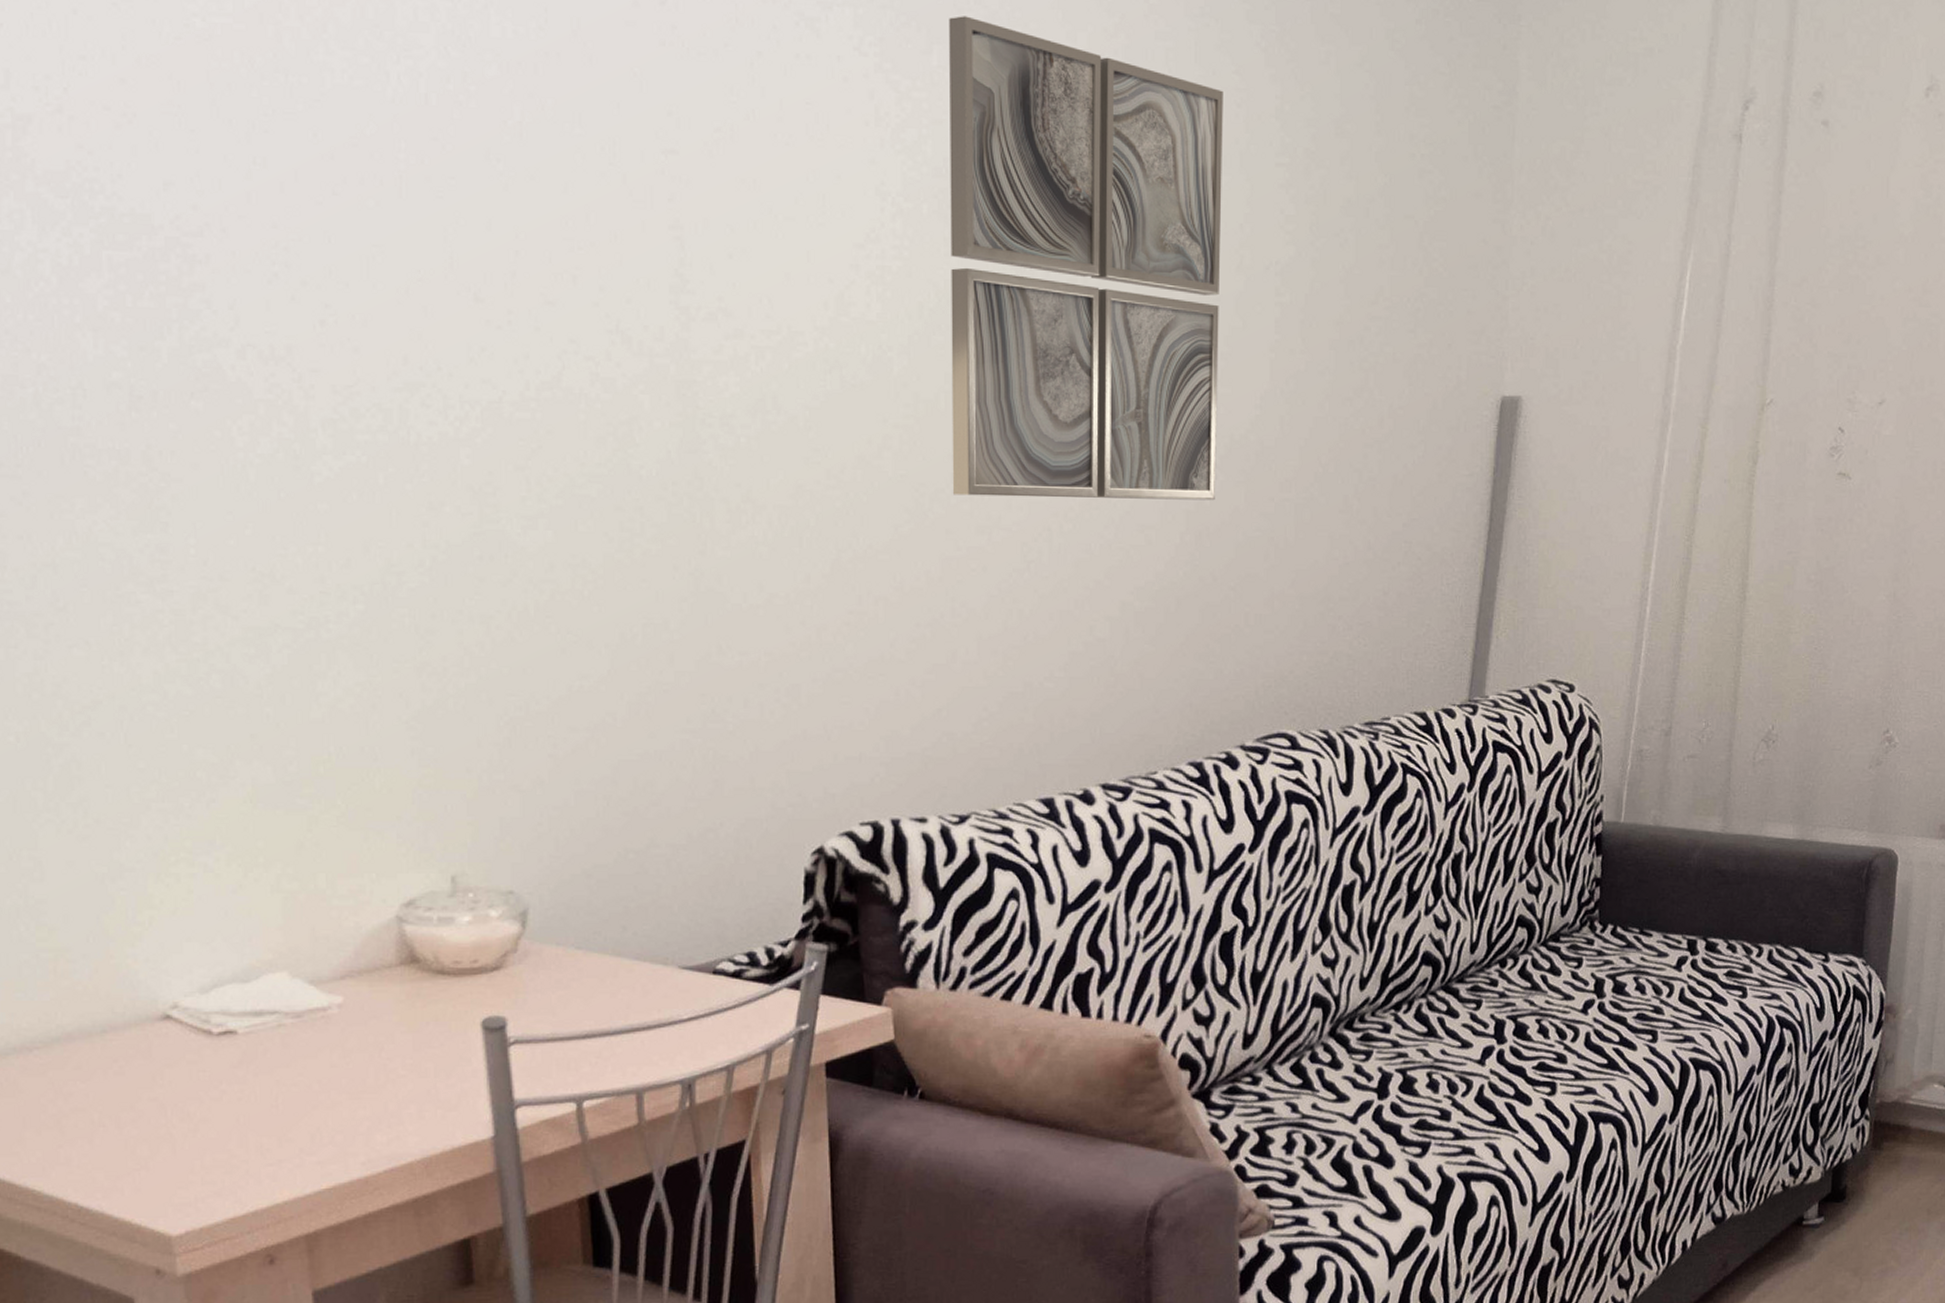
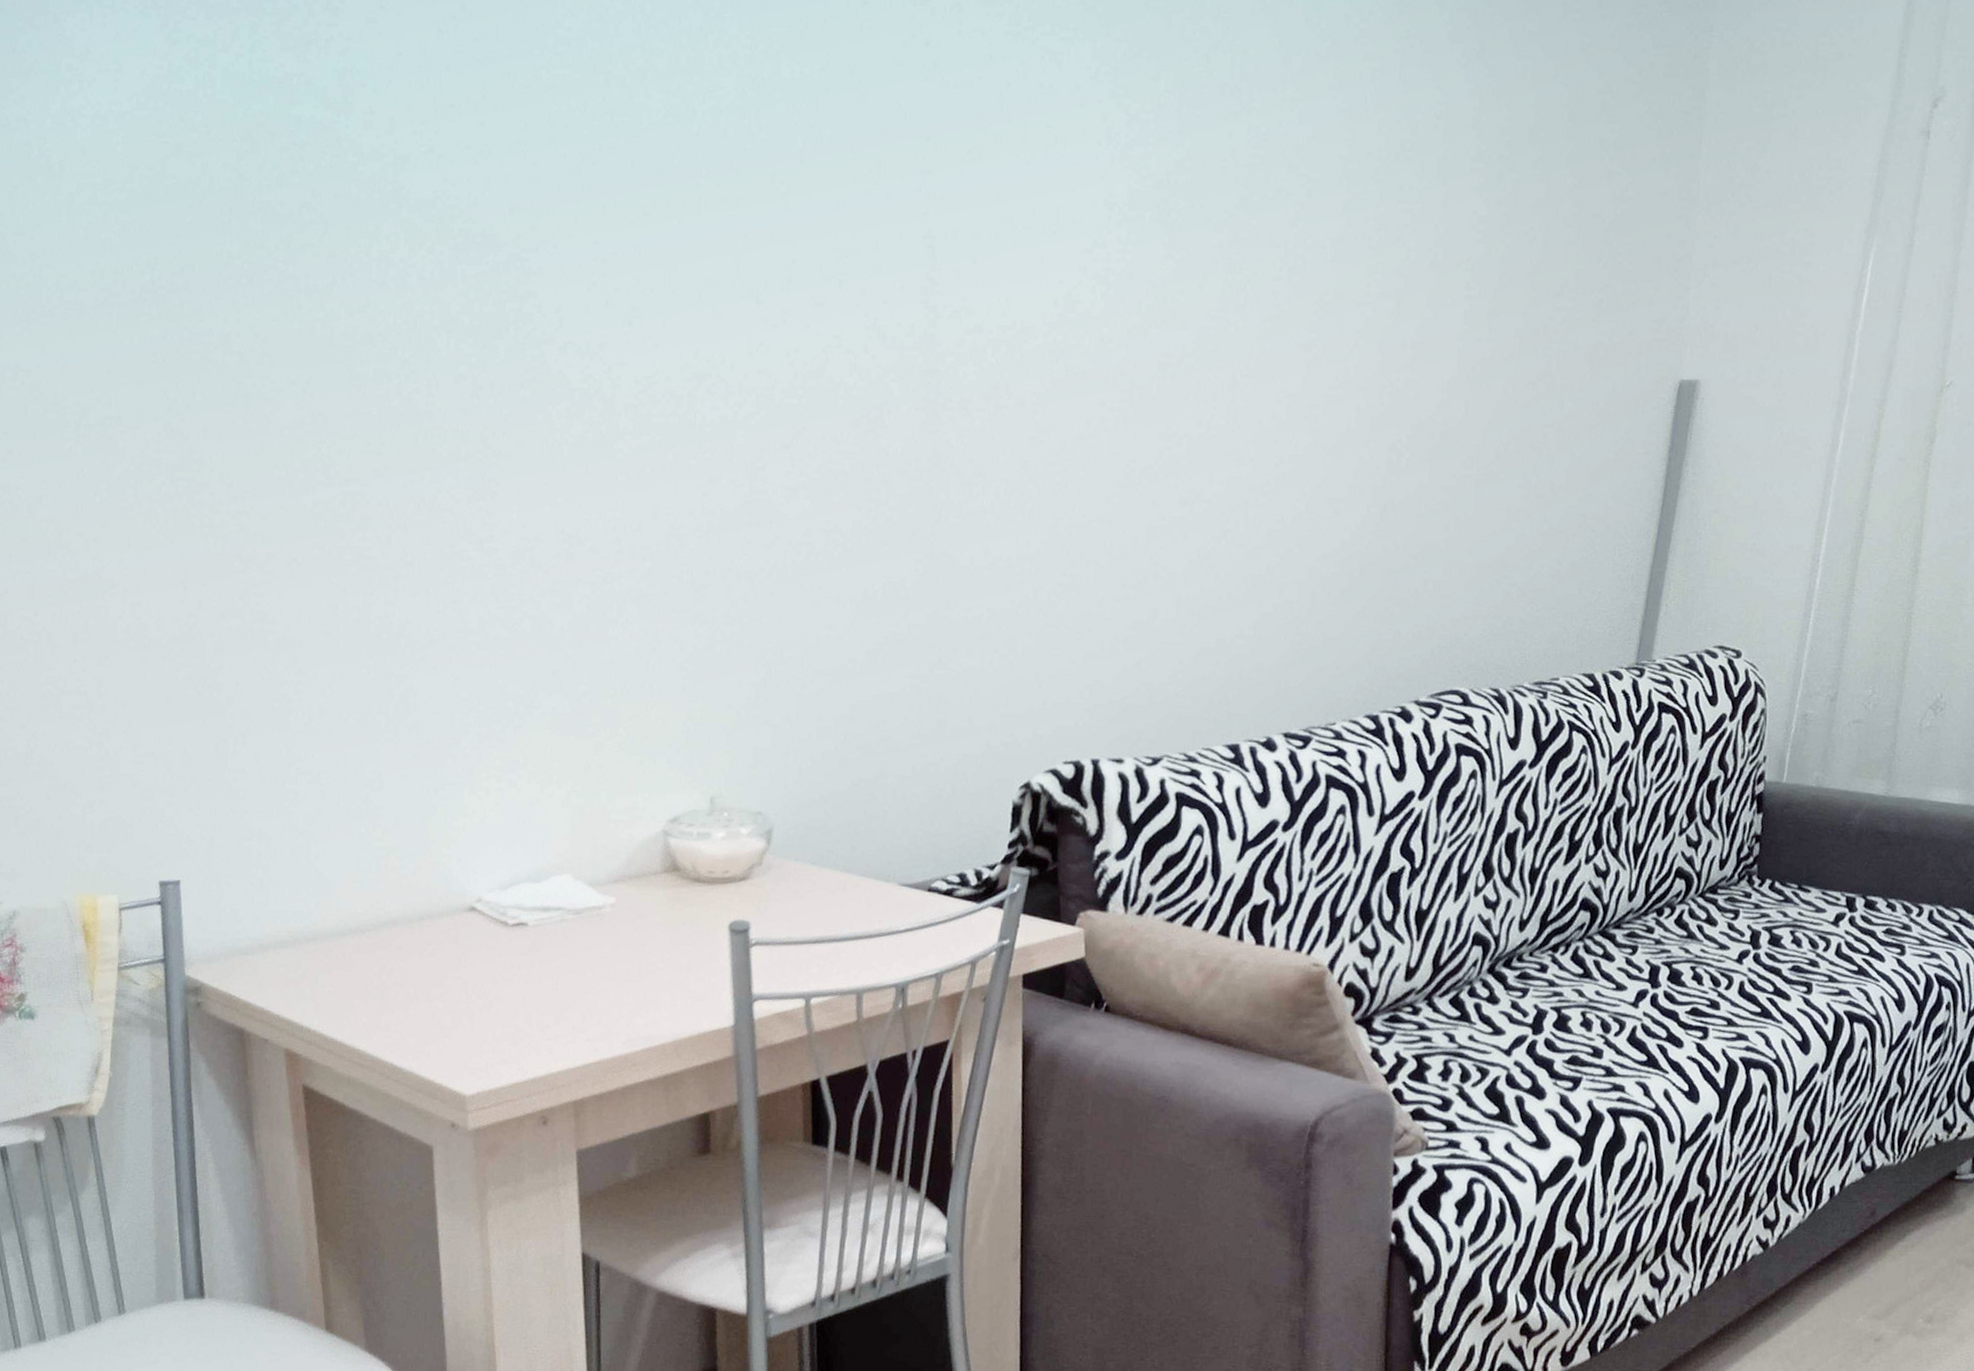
wall art: present [949,16,1223,501] -> none [1160,46,1425,476]

